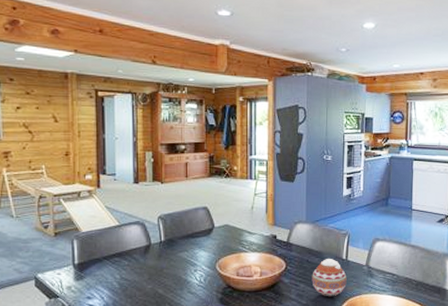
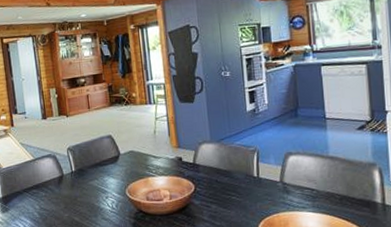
decorative ball: present [312,259,347,297] -> none [223,177,261,217]

